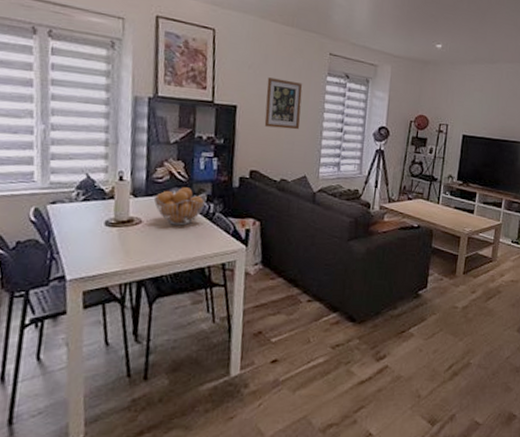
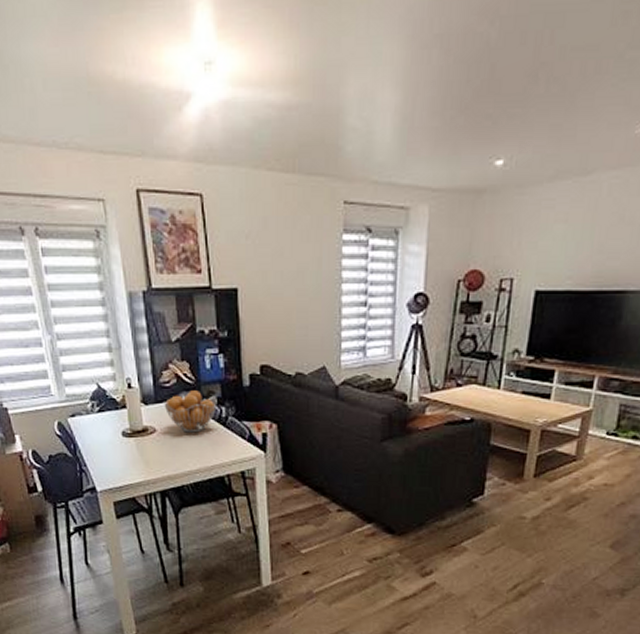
wall art: present [264,77,303,130] -> none [269,247,314,310]

